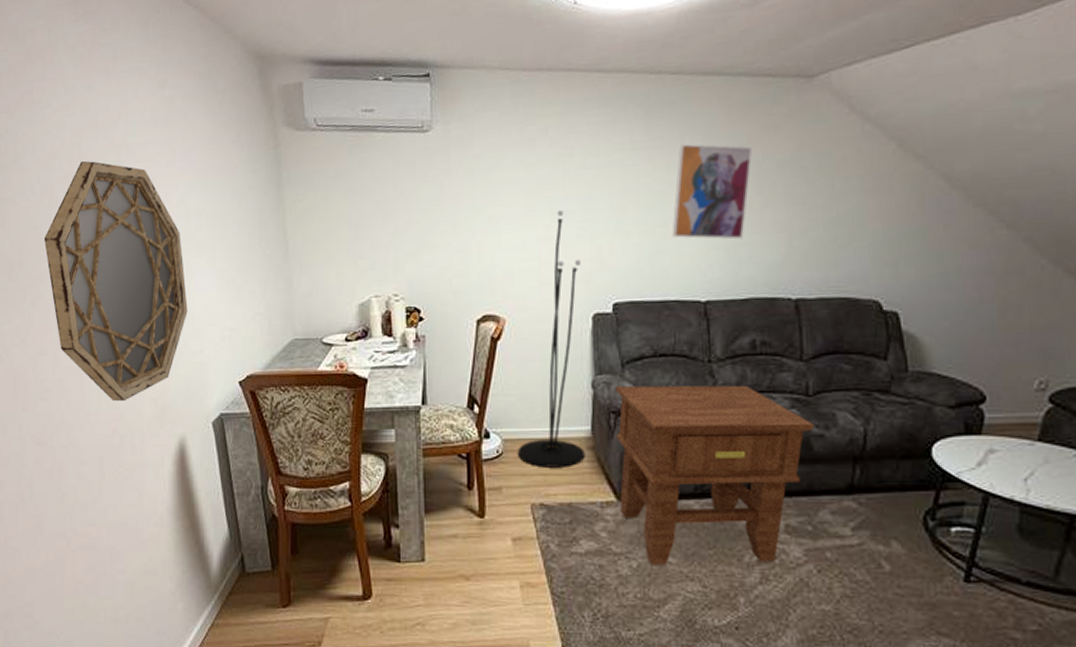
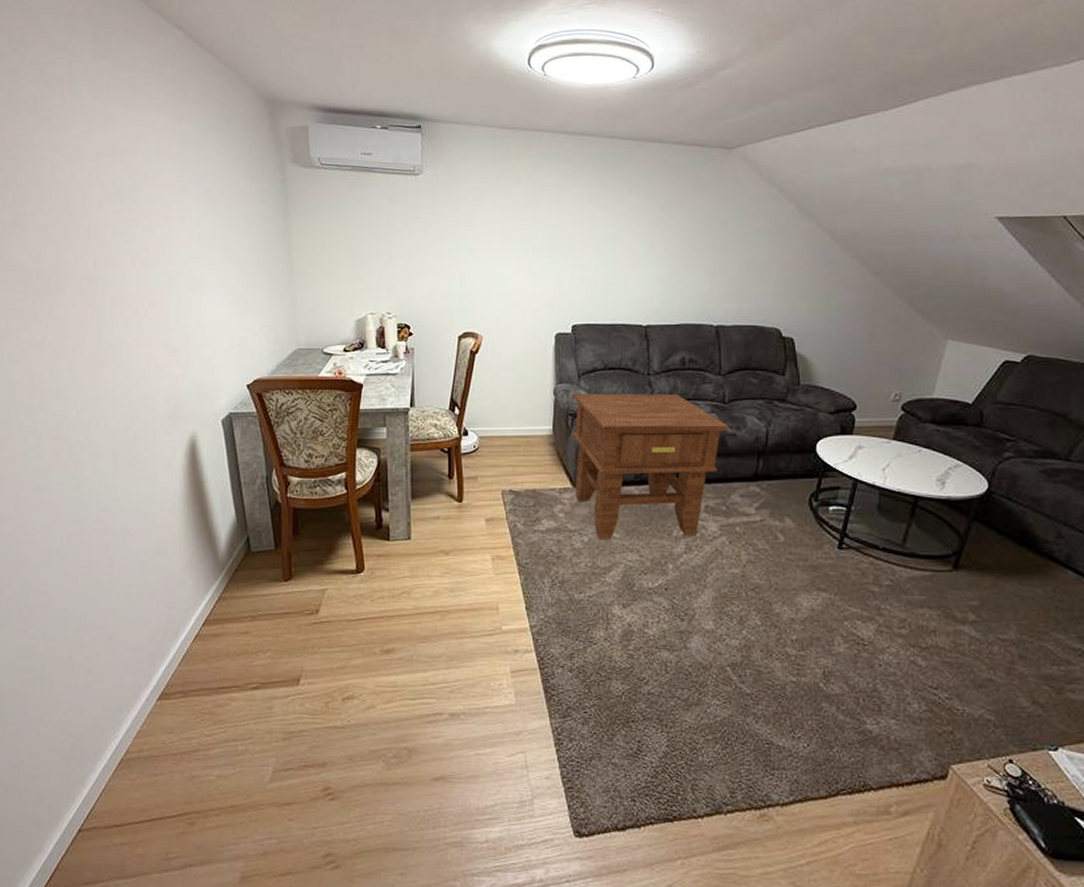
home mirror: present [44,160,188,402] -> none [62,183,200,401]
floor lamp: present [517,209,585,468] -> none [491,246,547,460]
wall art: present [672,143,753,240] -> none [620,196,685,276]

